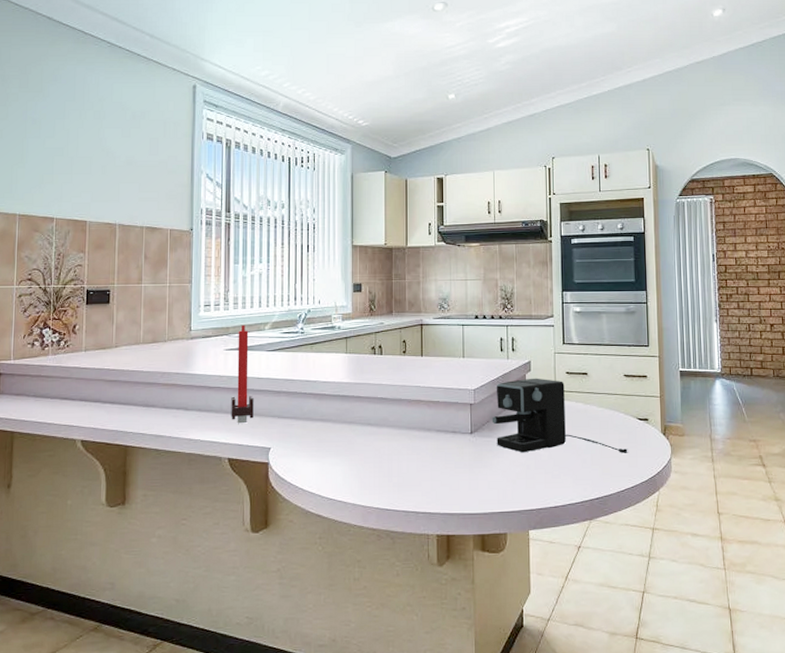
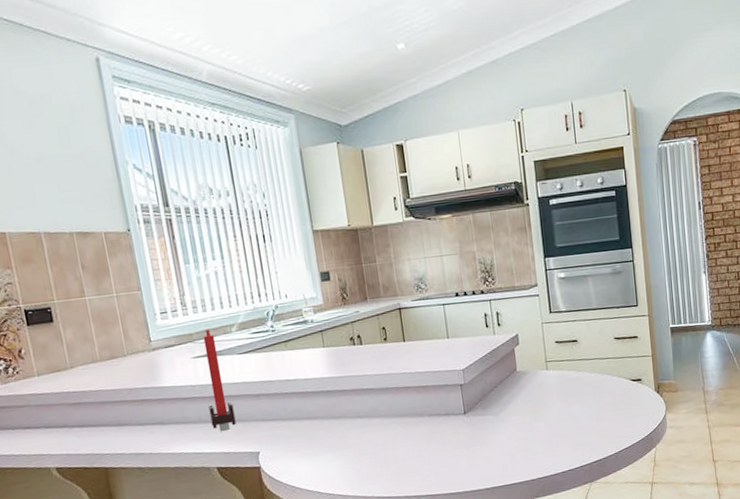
coffee maker: present [491,378,629,454] -> none [484,350,625,427]

